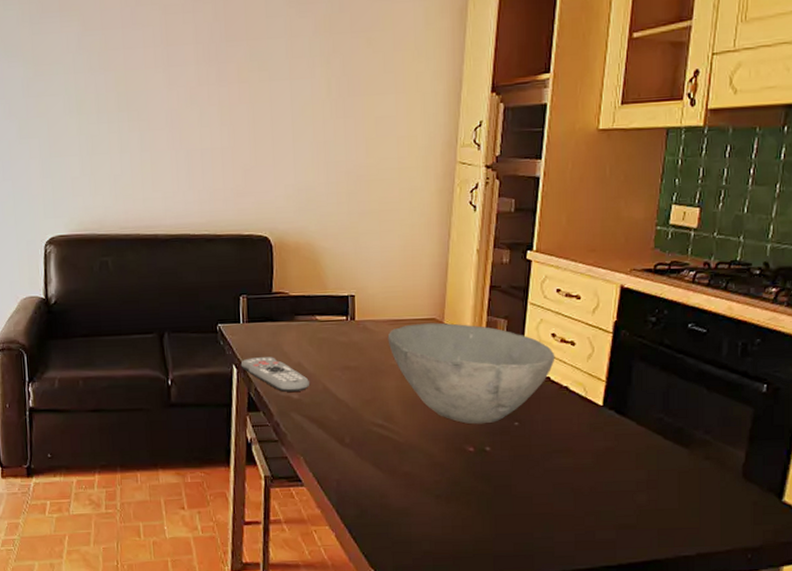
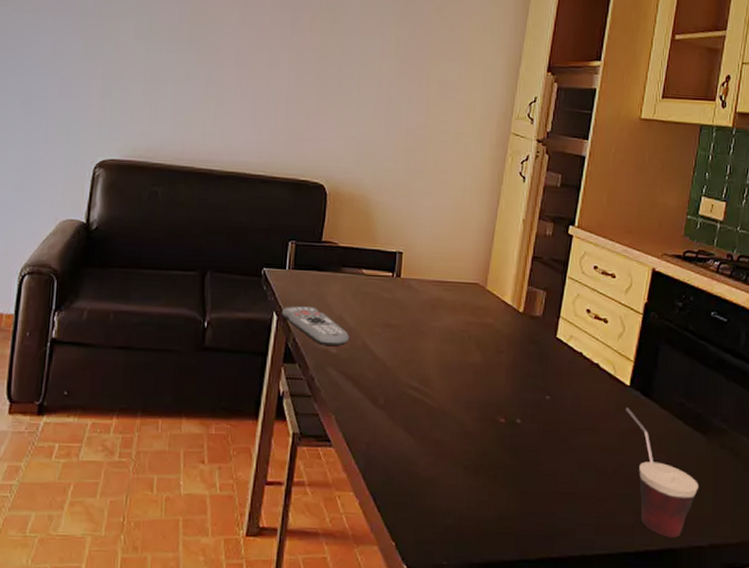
bowl: present [387,322,555,425] -> none [430,287,589,395]
cup: none [600,427,682,549] -> present [626,407,698,538]

